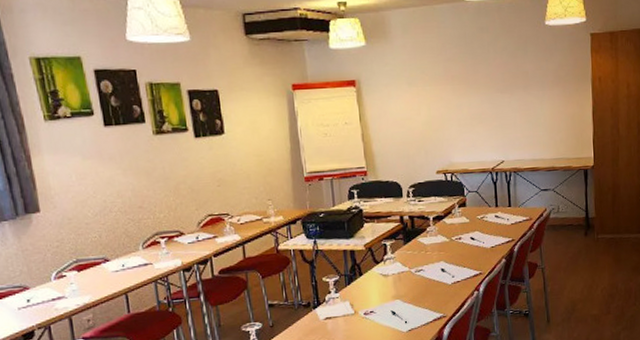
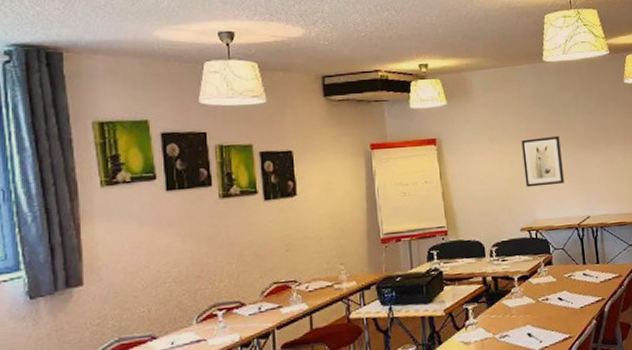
wall art: none [439,79,480,131] -> present [521,135,564,188]

